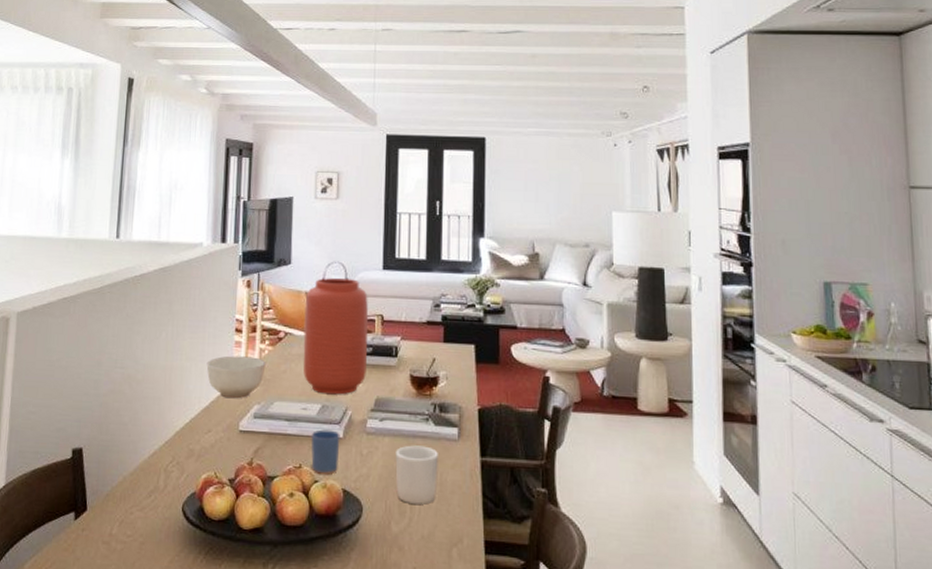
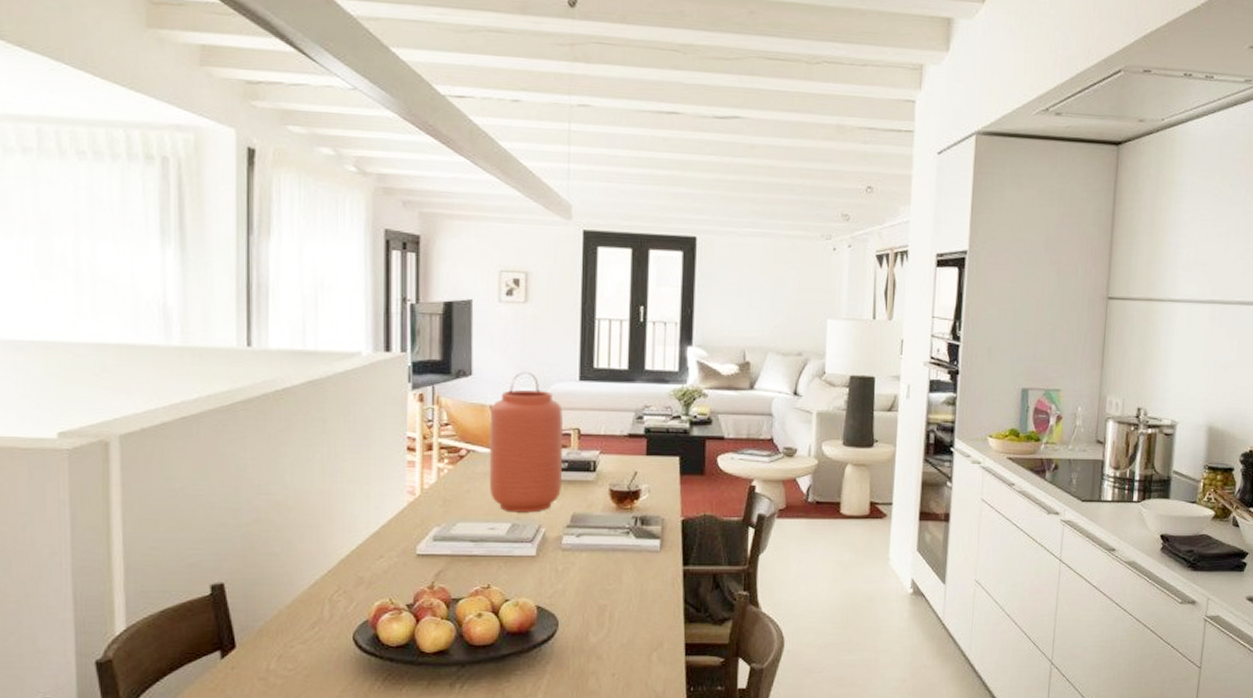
bowl: present [206,356,266,399] -> none [374,476,446,522]
mug: present [311,429,340,474] -> none [500,548,533,593]
mug: present [395,445,438,505] -> none [593,559,639,615]

